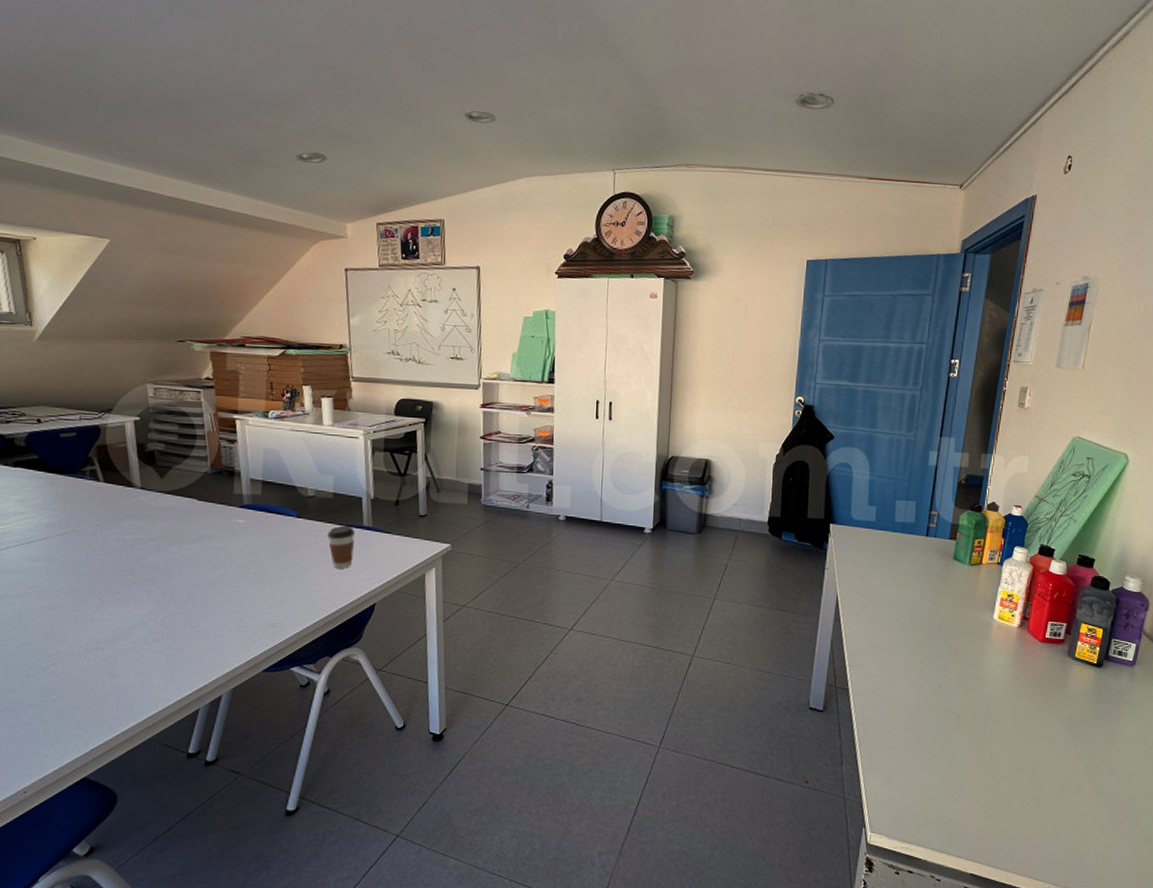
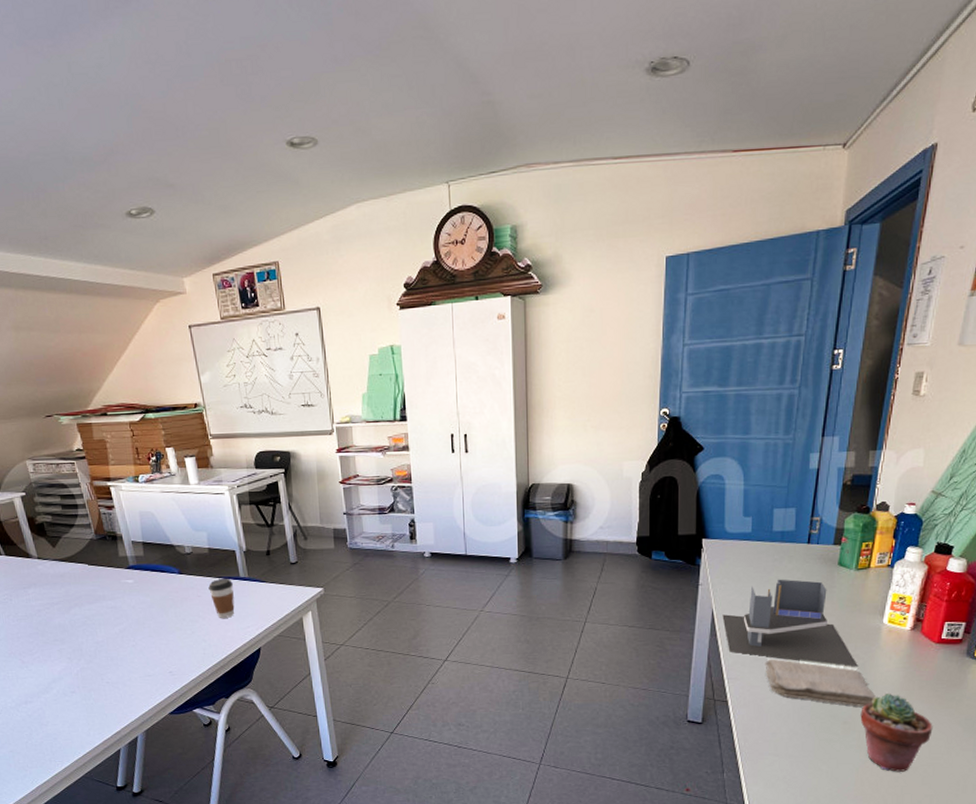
utensil holder: none [846,568,971,661] -> present [722,579,858,667]
washcloth: none [884,648,988,702] -> present [764,658,877,707]
potted succulent: none [972,690,1039,771] -> present [860,694,933,772]

